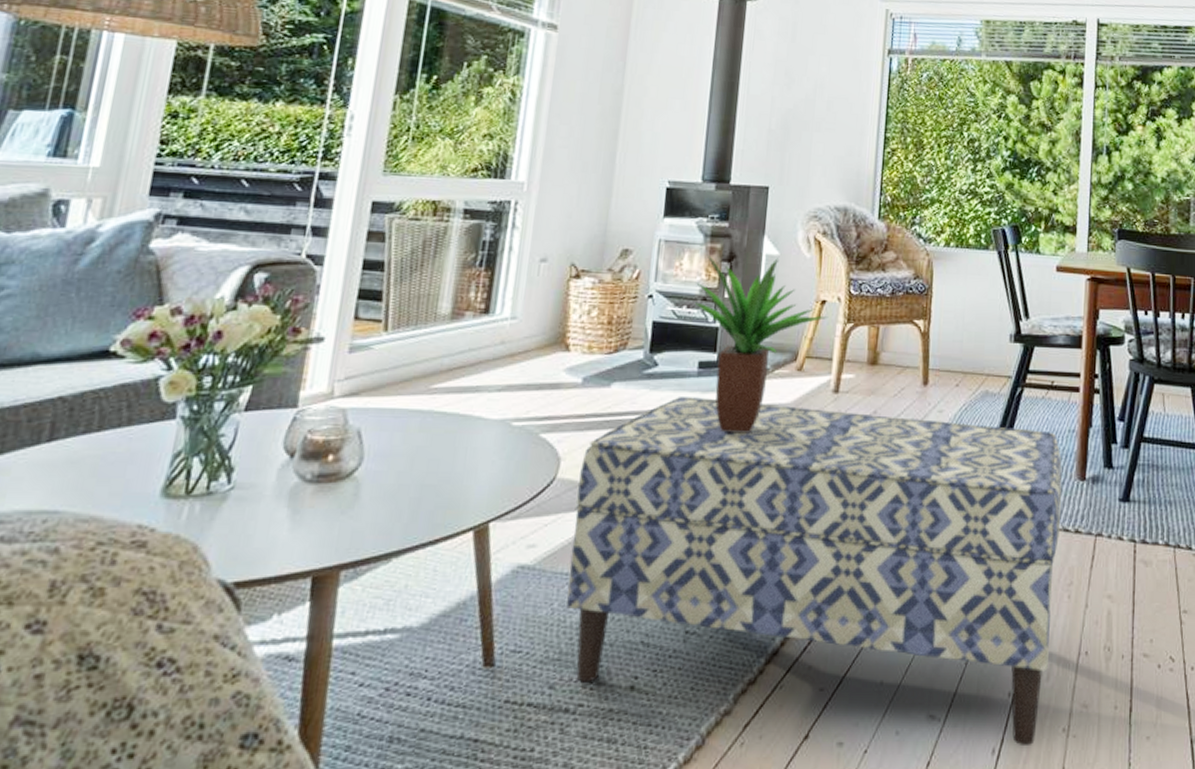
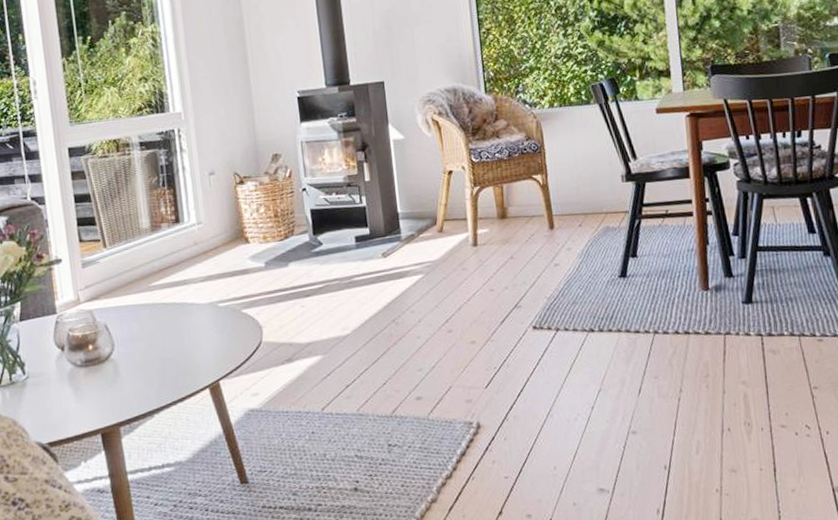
bench: present [566,397,1062,745] -> none [279,253,696,505]
potted plant: present [695,254,829,434] -> none [339,141,457,290]

